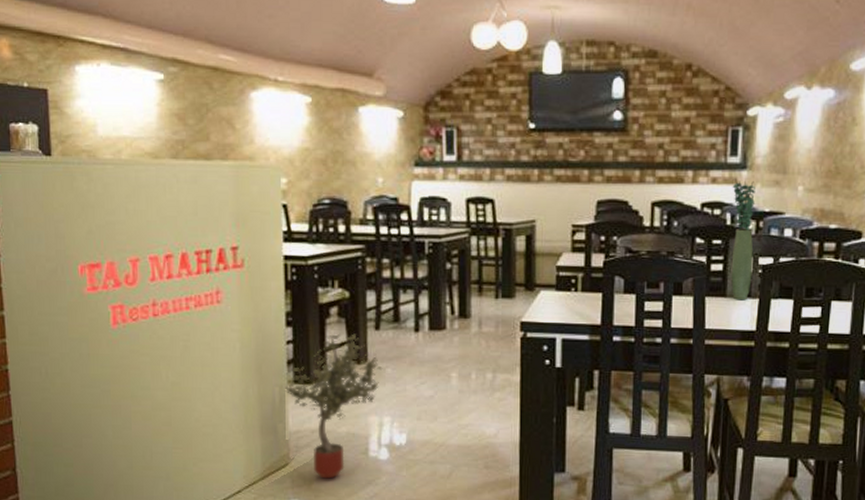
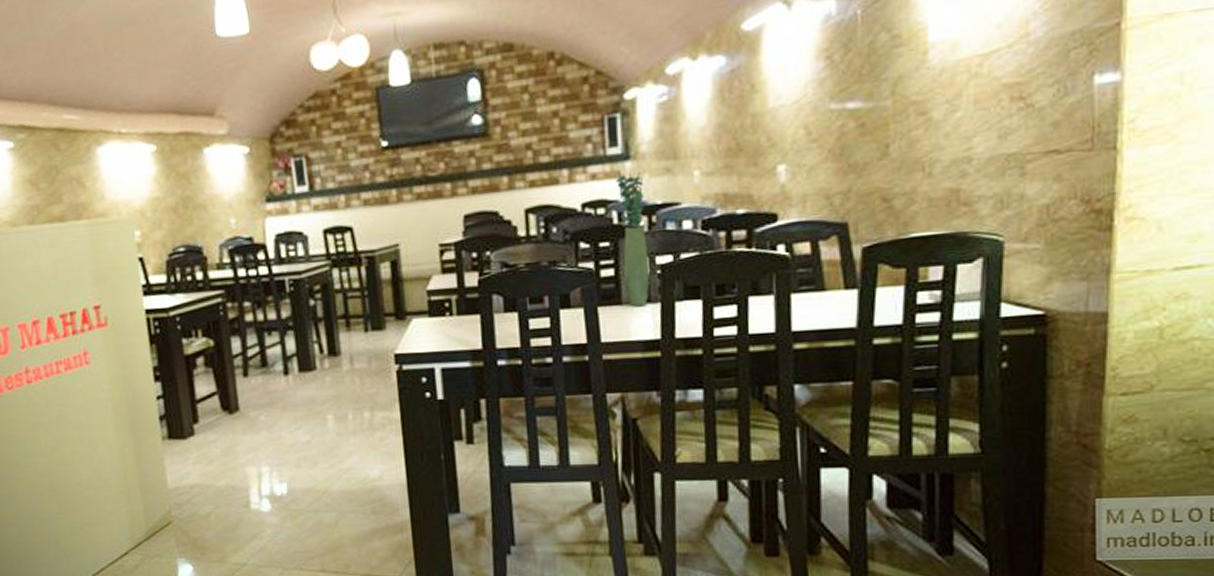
potted tree: present [285,333,383,479] -> none [160,382,256,535]

